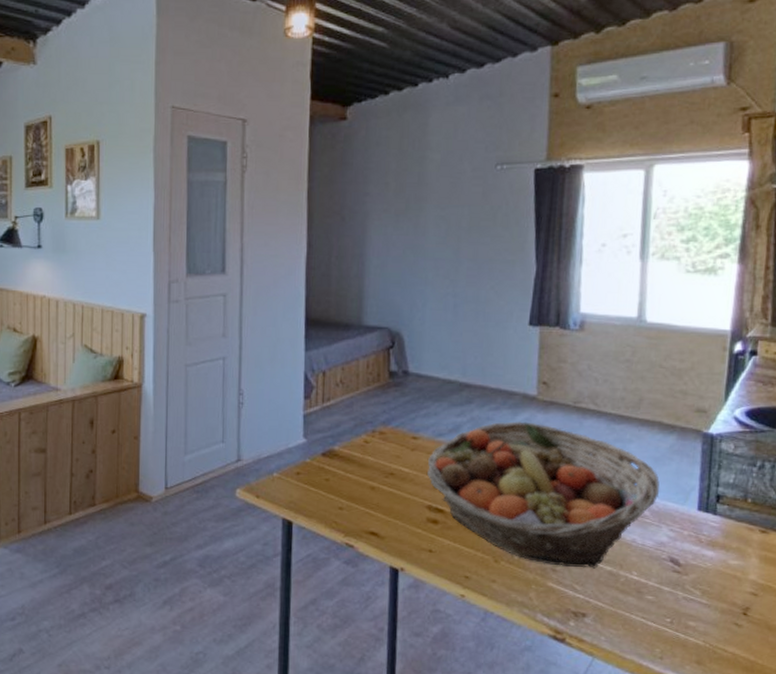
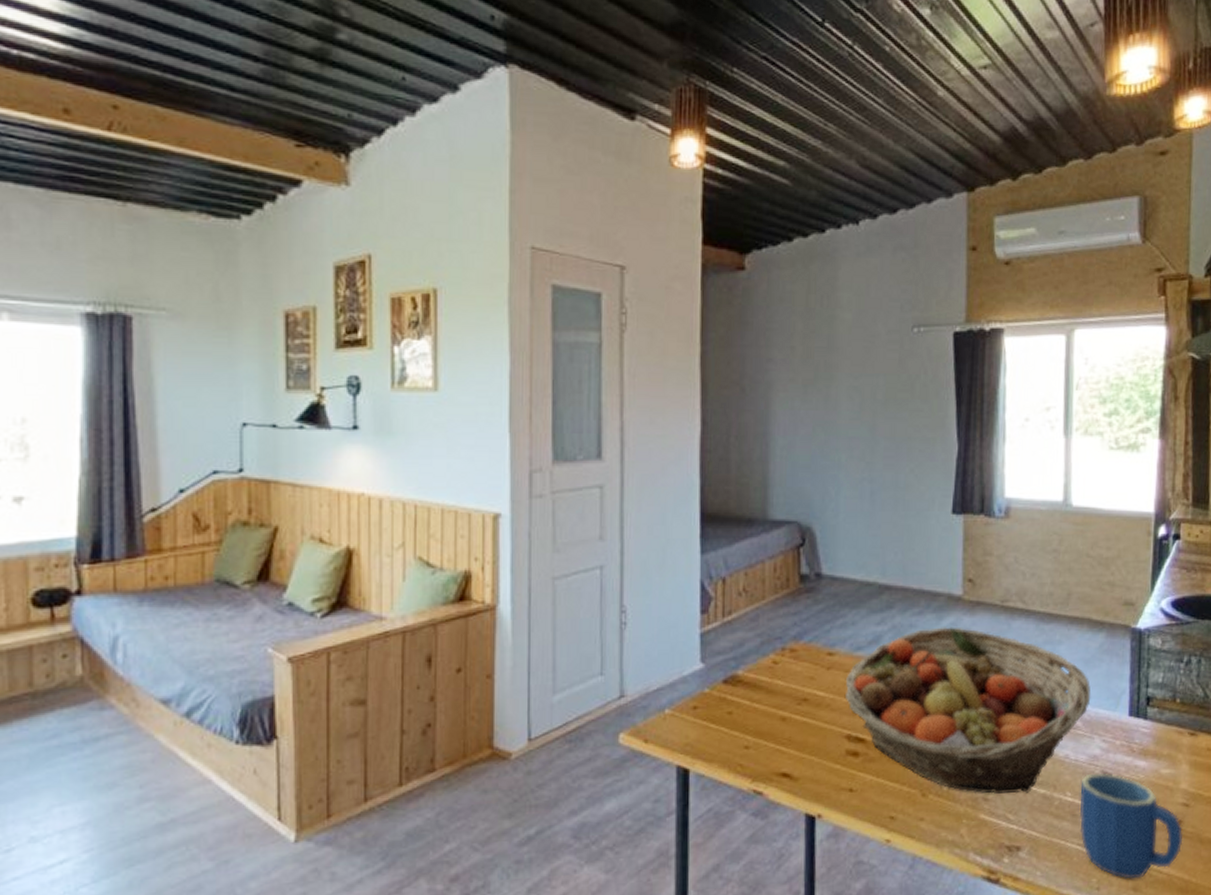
mug: none [644,557,750,654] -> present [1079,772,1183,880]

